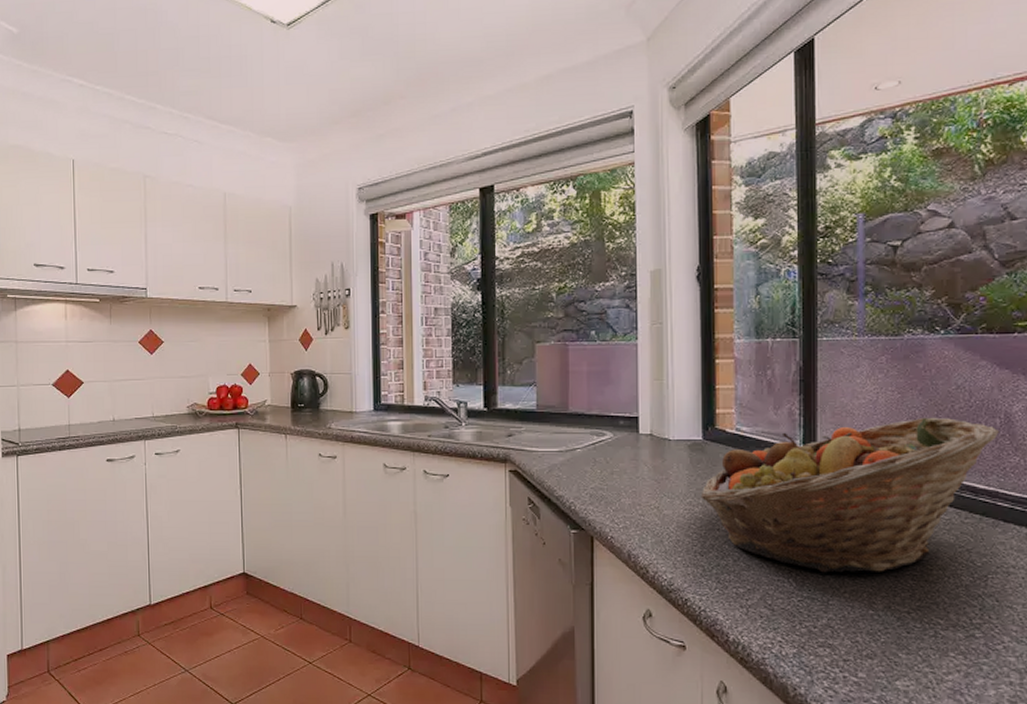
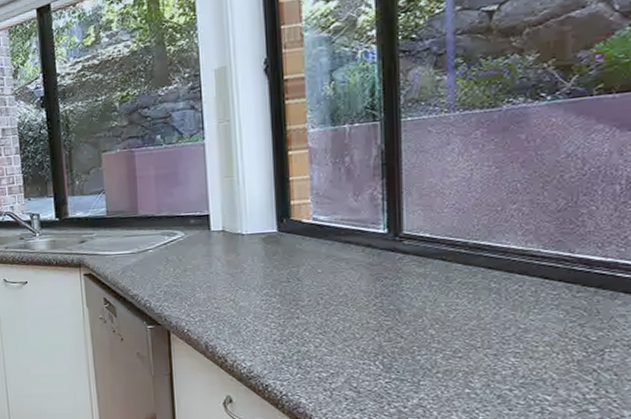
fruit basket: present [700,417,1000,573] -> none [277,189,621,354]

